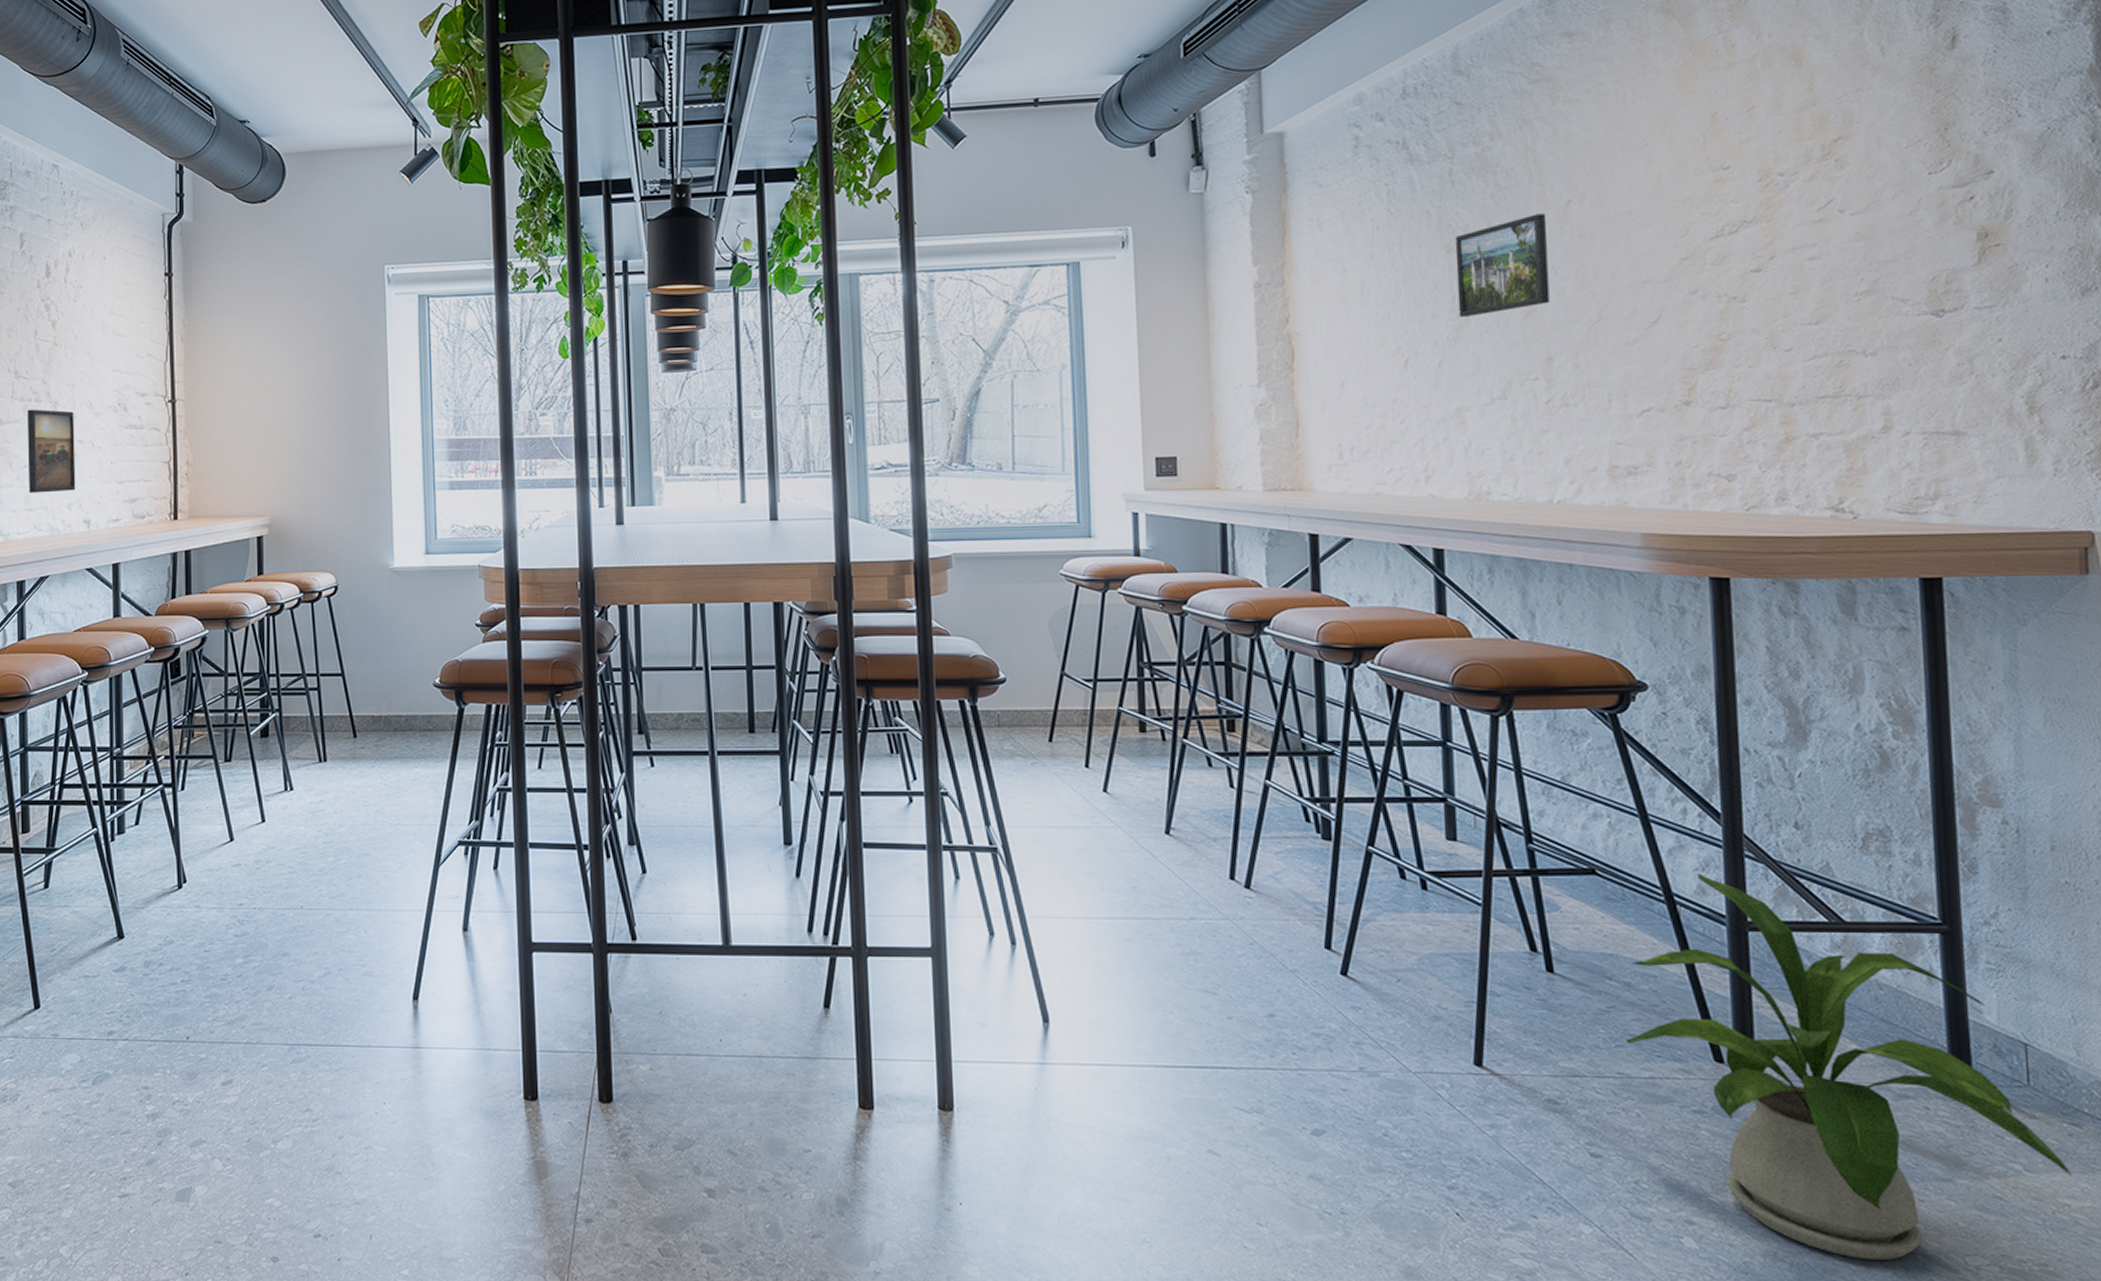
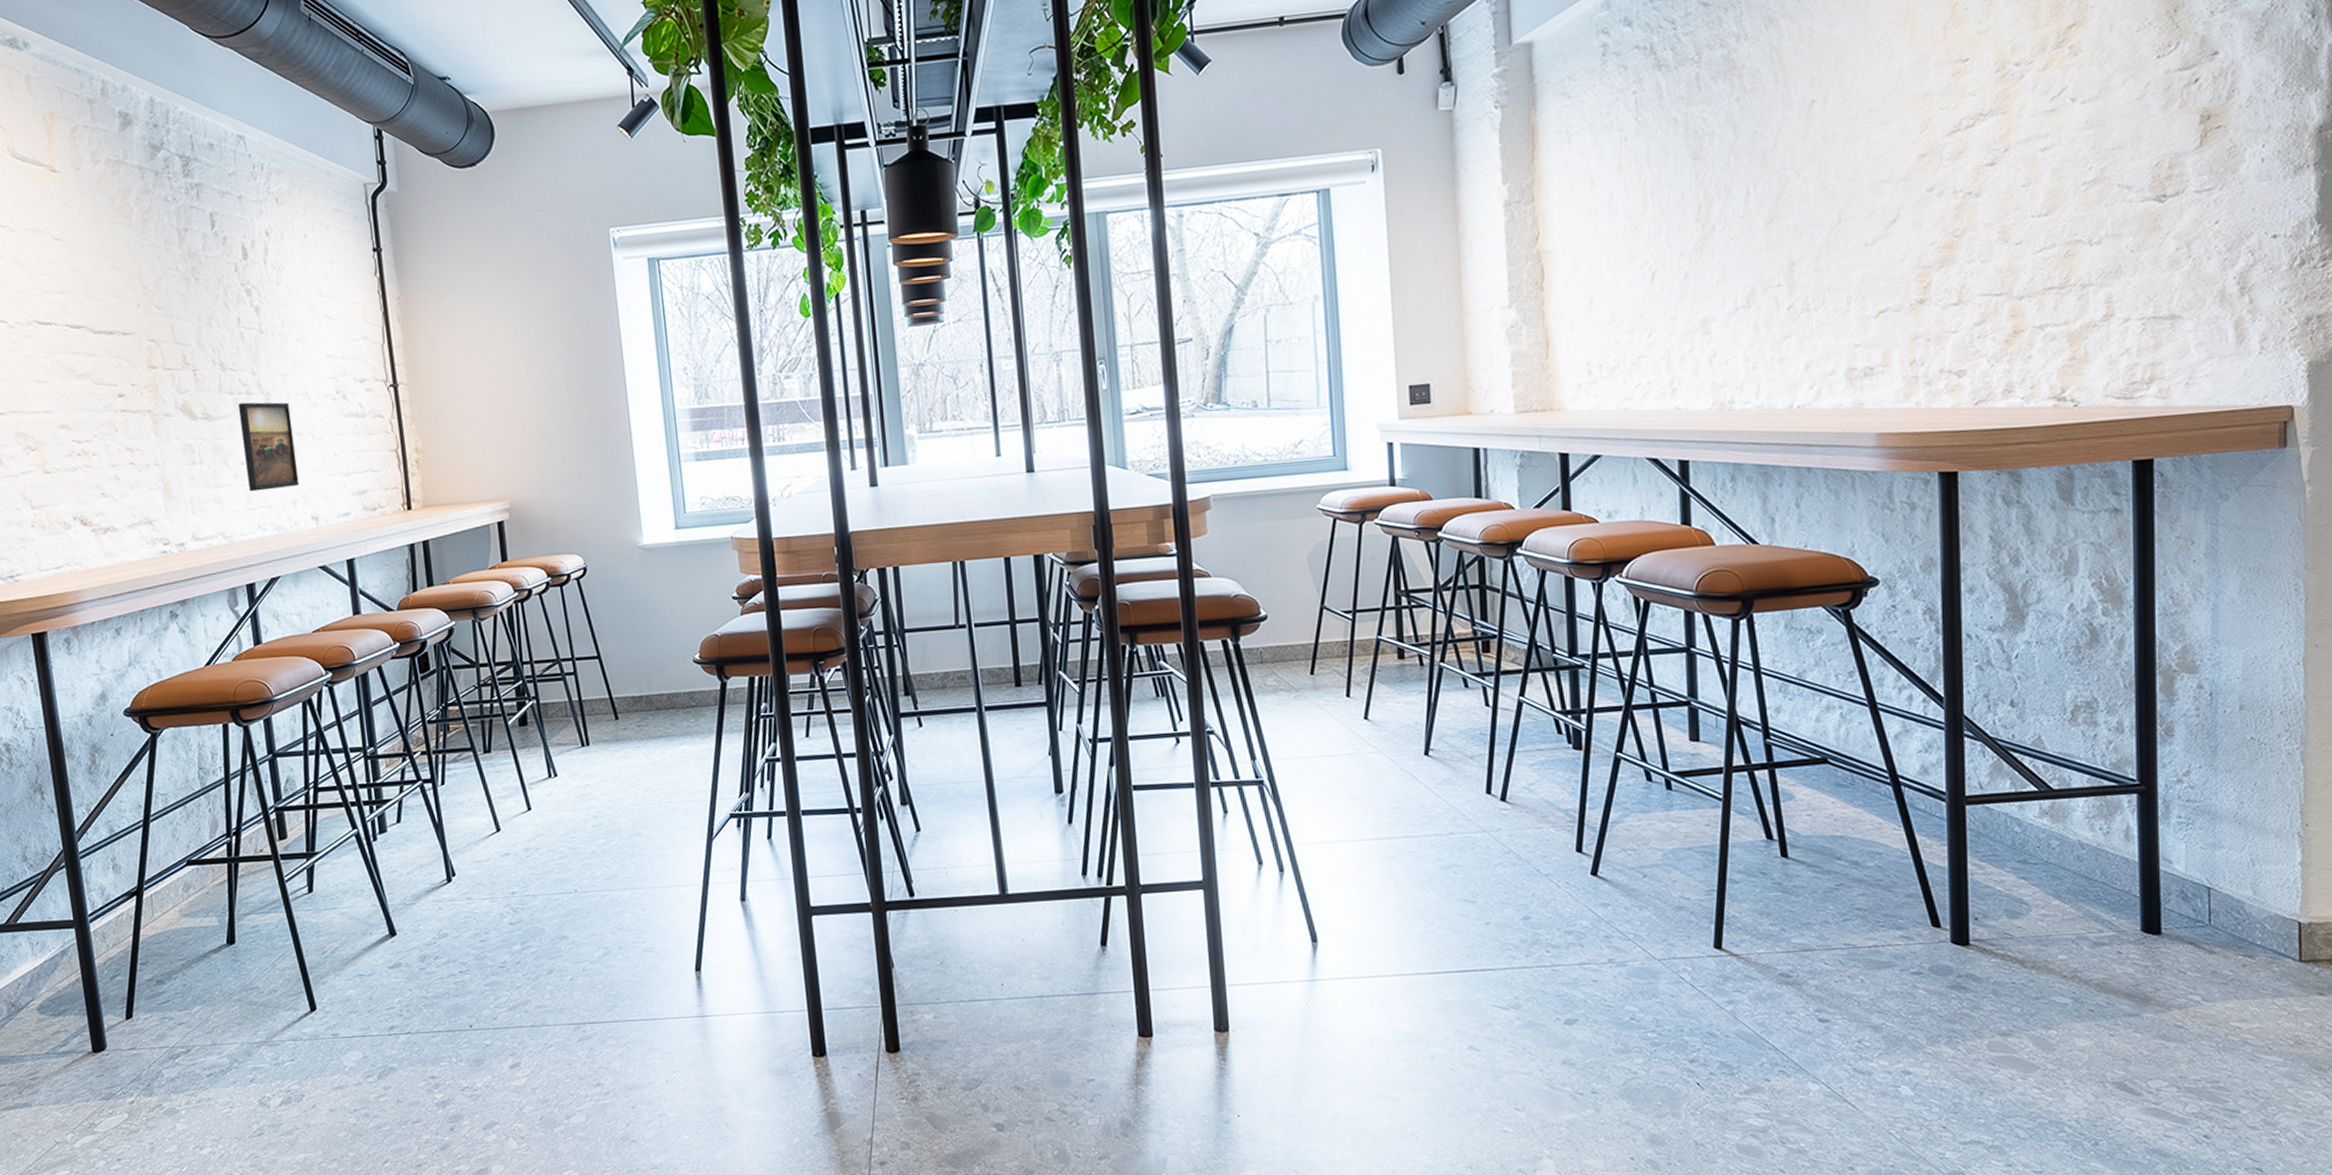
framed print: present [1454,214,1550,317] -> none [1701,116,1793,226]
house plant: present [1626,874,2072,1260] -> none [1852,755,2243,1091]

